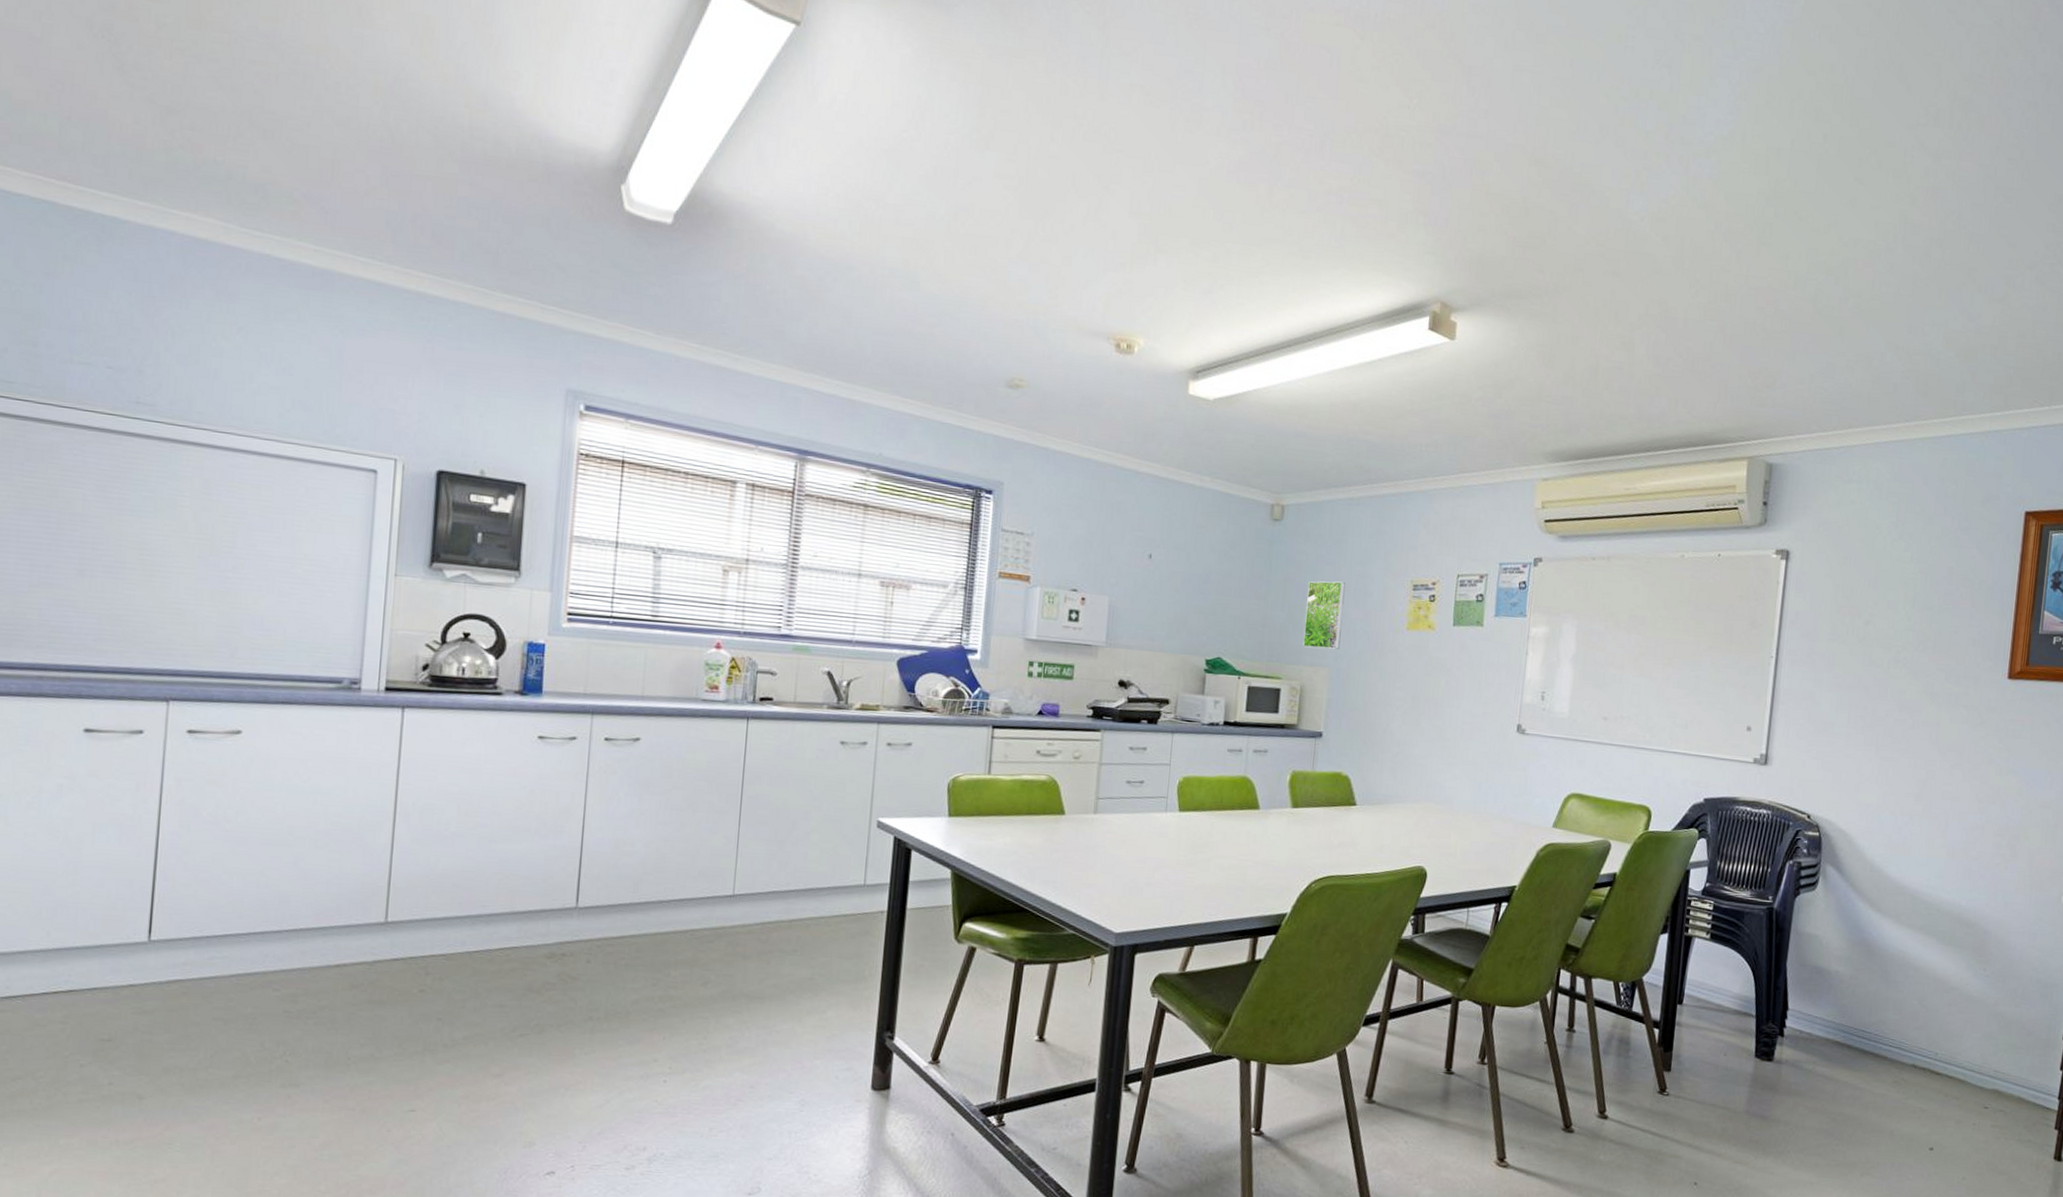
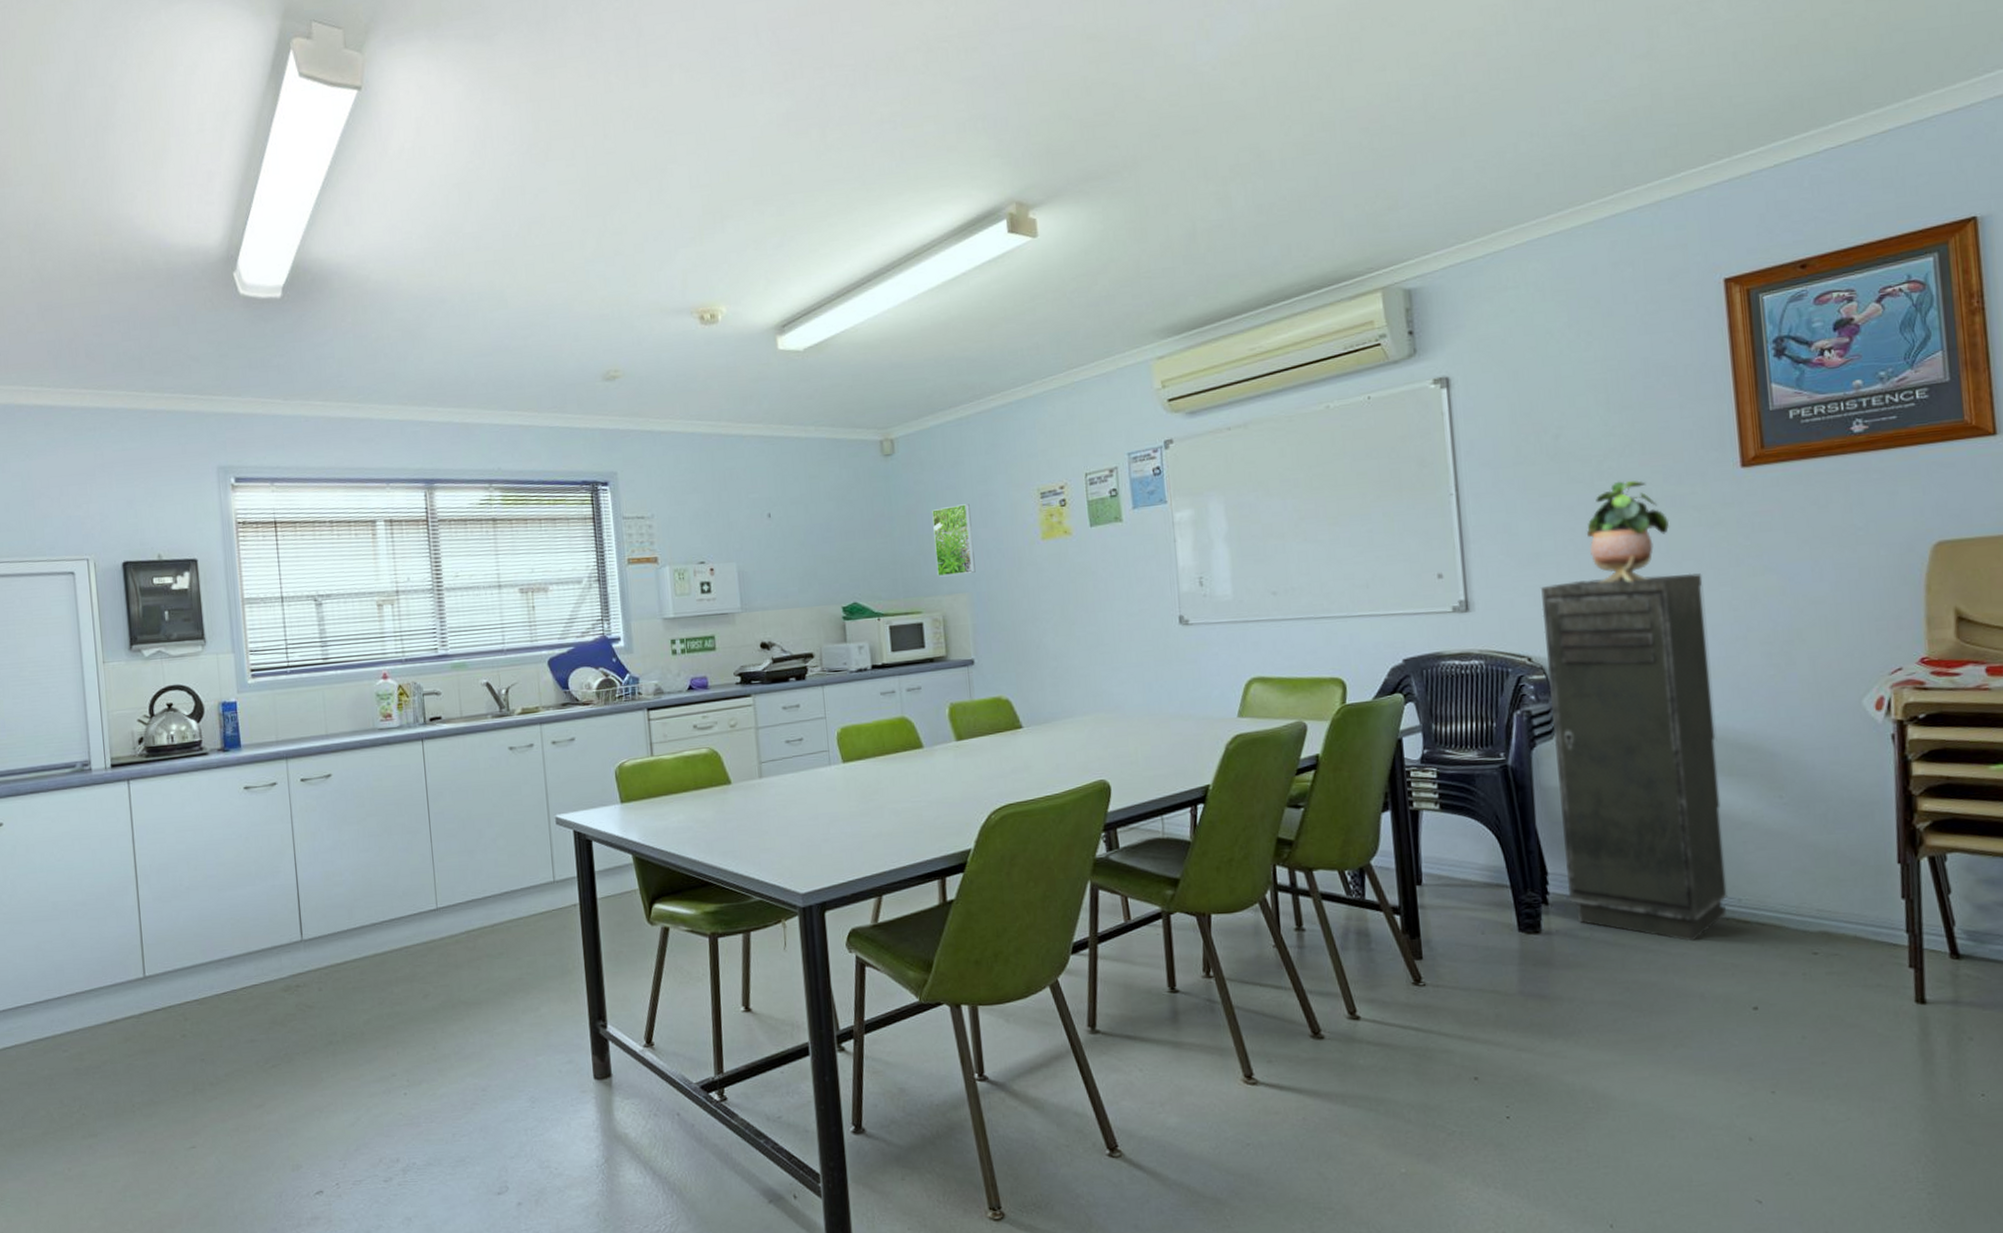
storage cabinet: none [1802,753,1960,1085] -> present [1541,573,1727,942]
potted plant: none [1875,672,1943,763] -> present [1586,480,1670,584]

